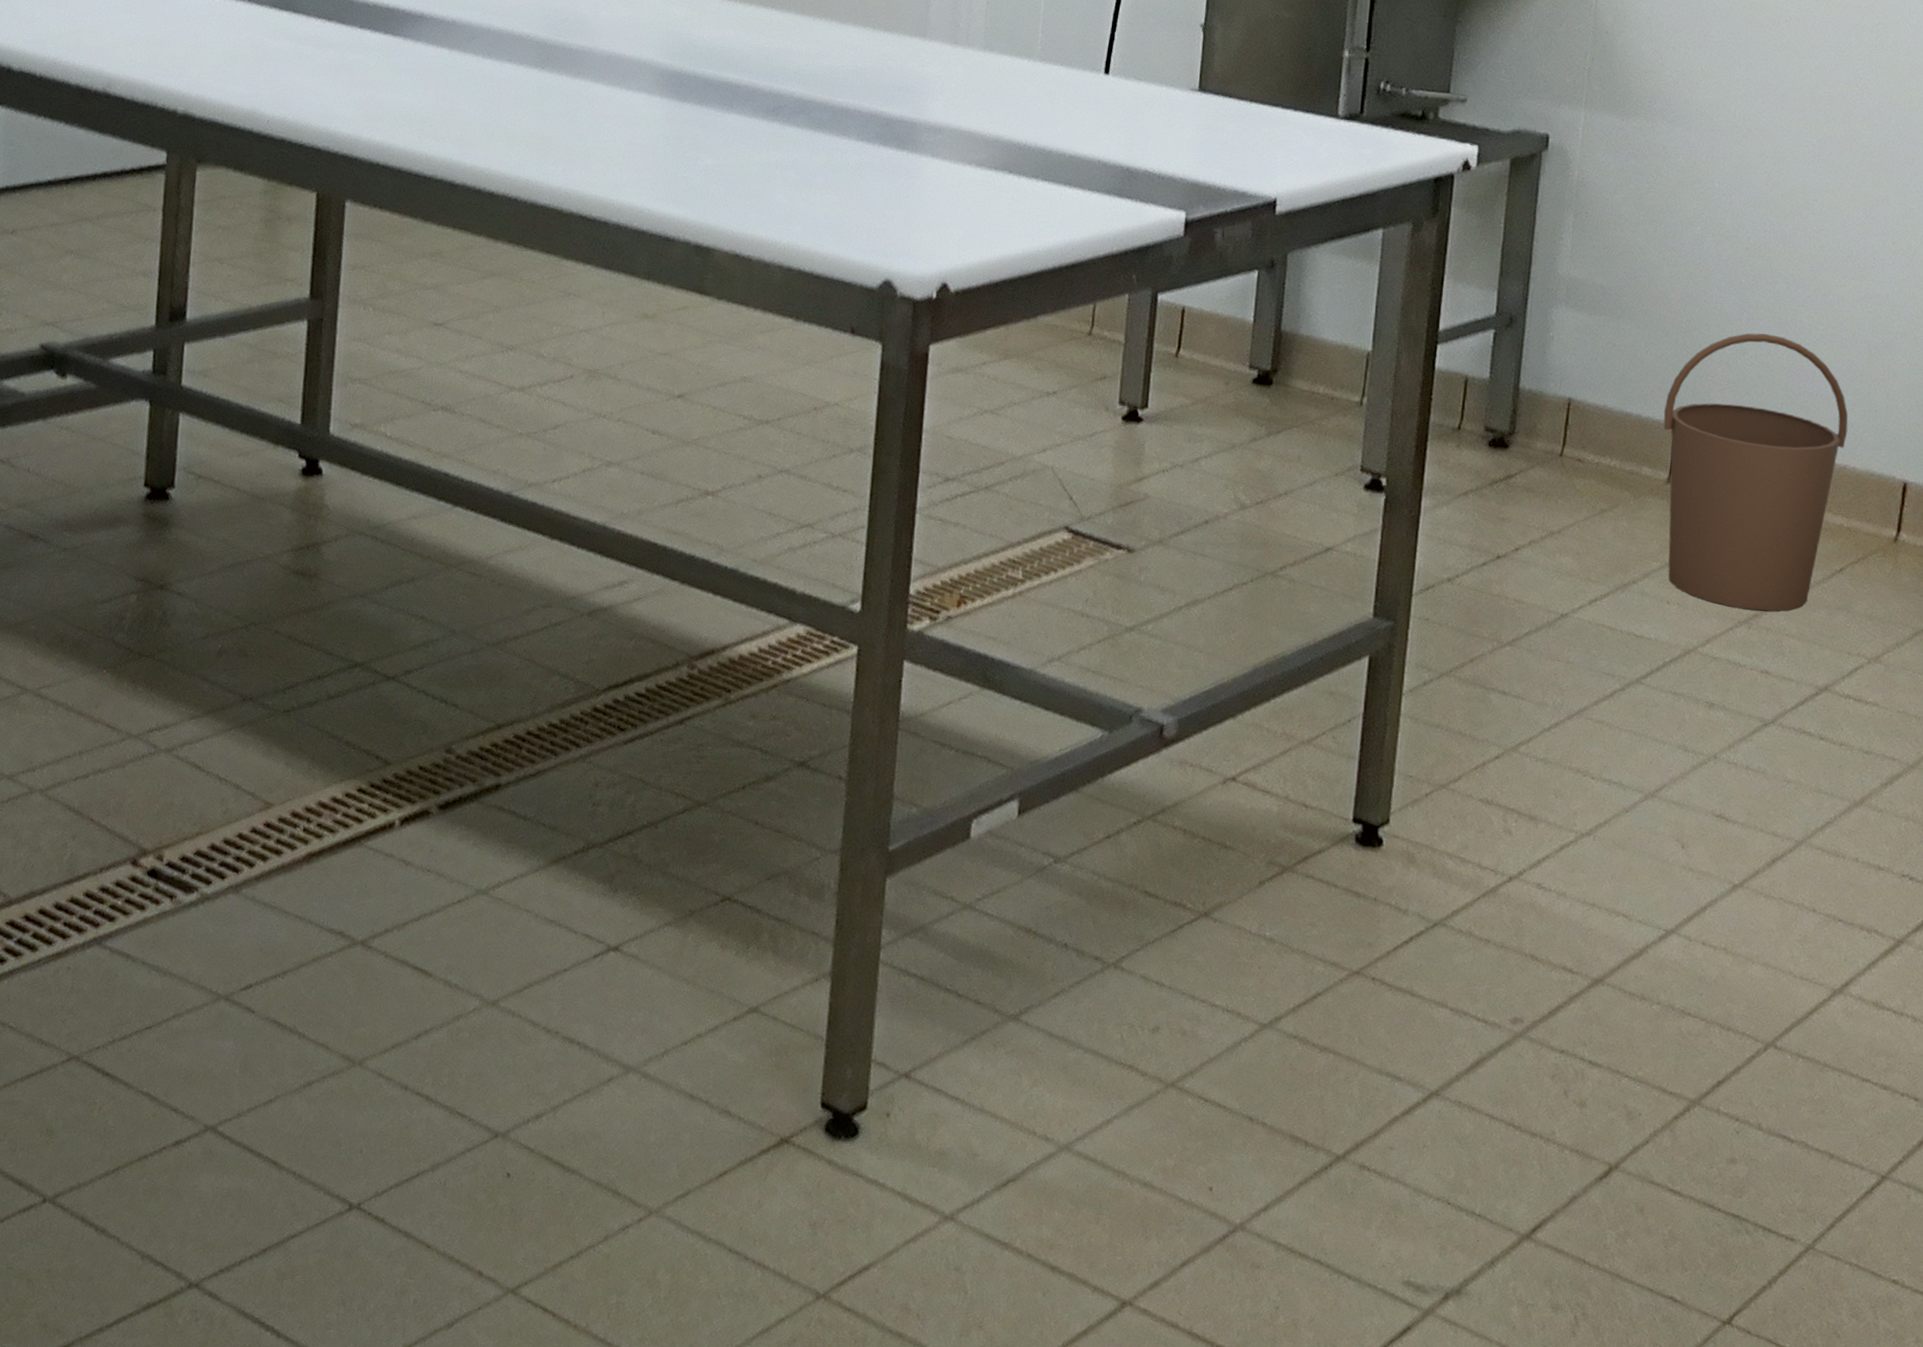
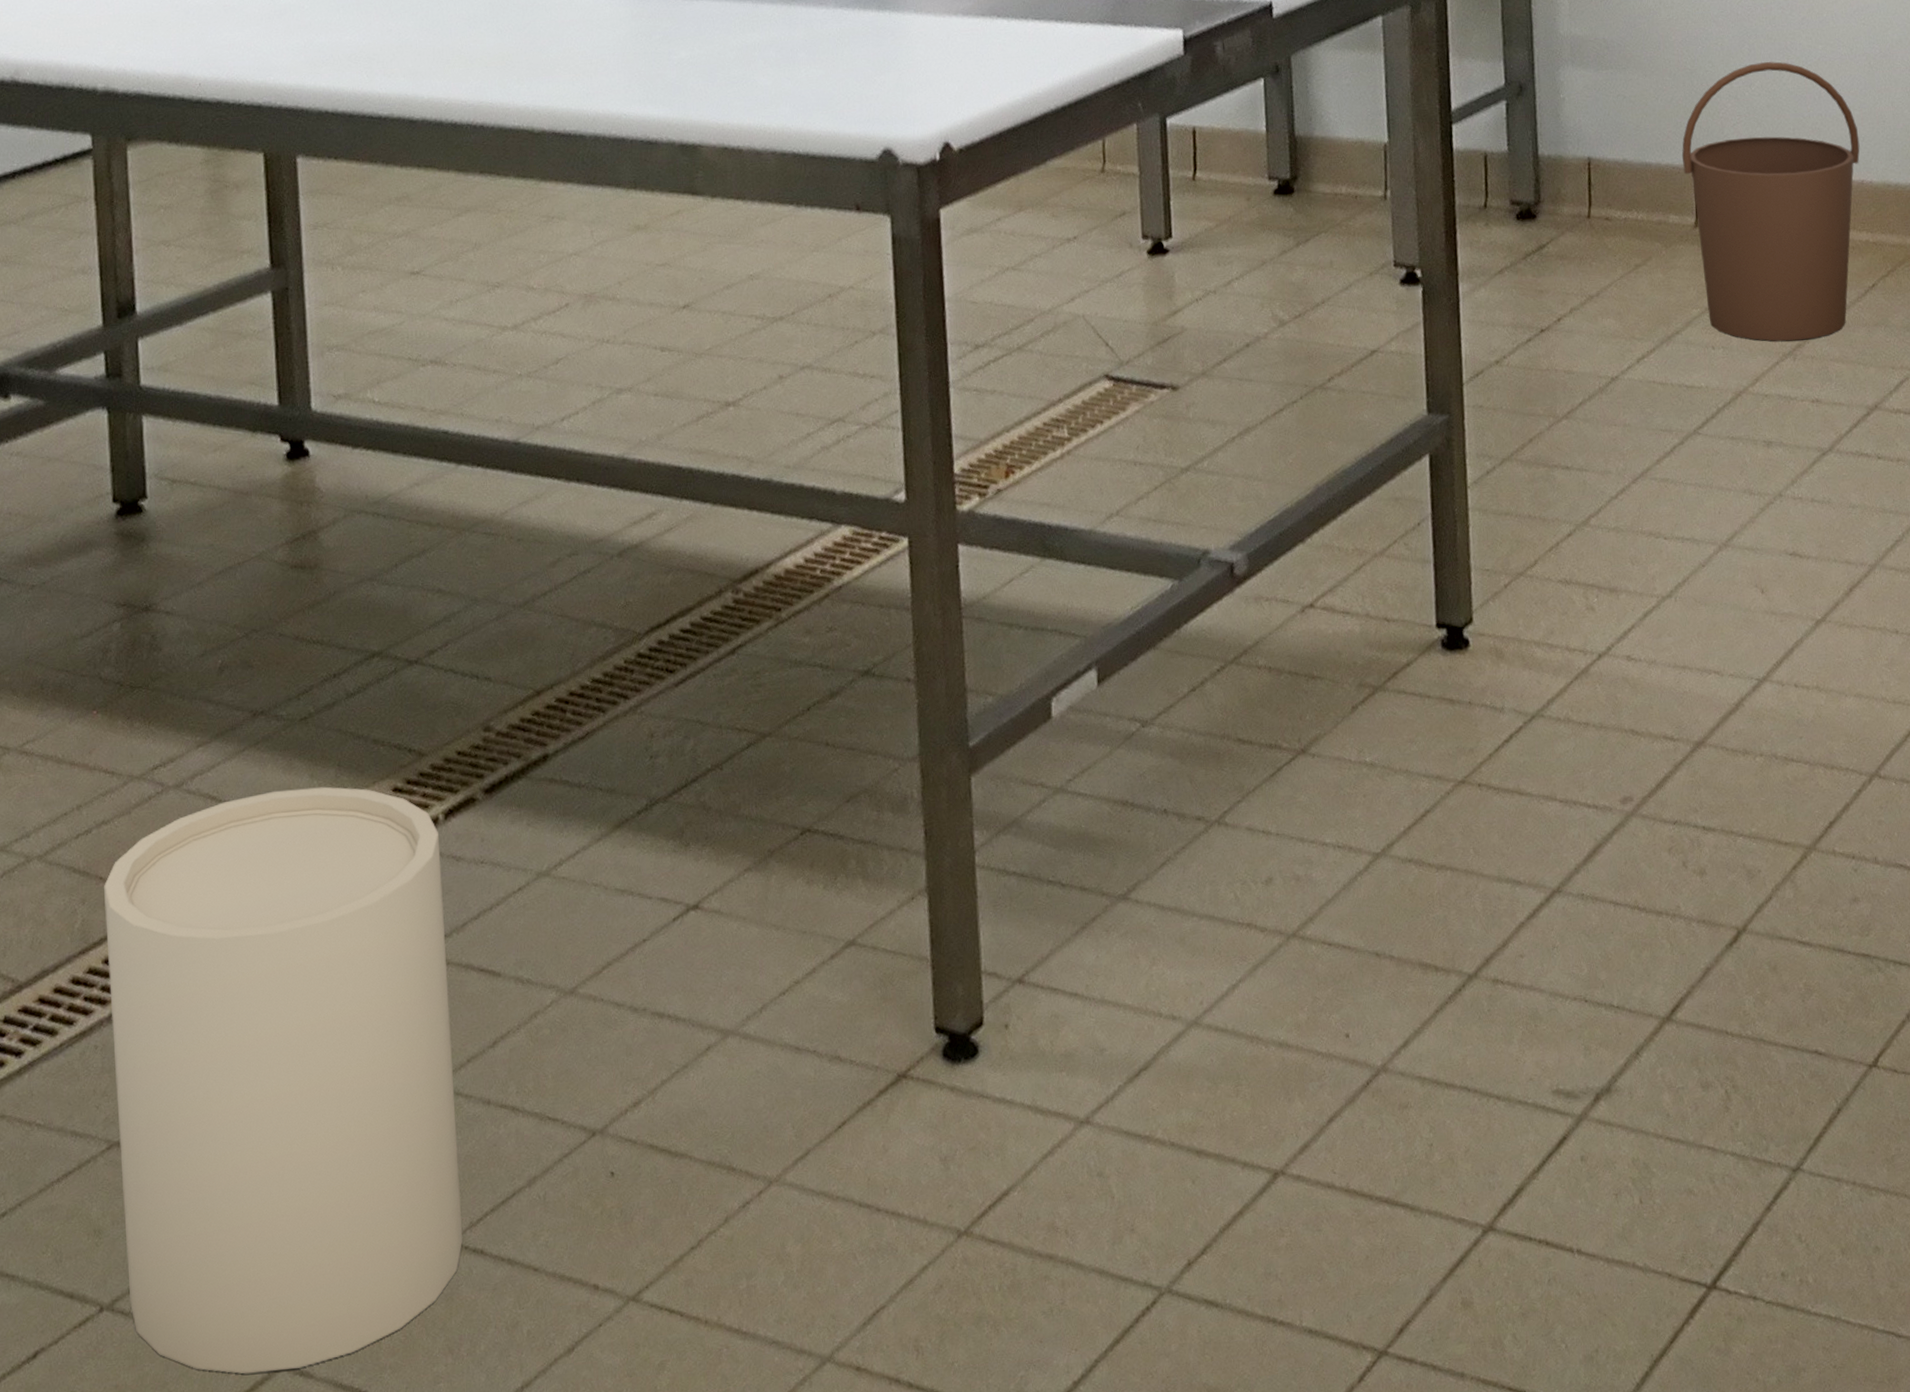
trash can: none [69,771,394,1290] -> present [104,786,462,1375]

